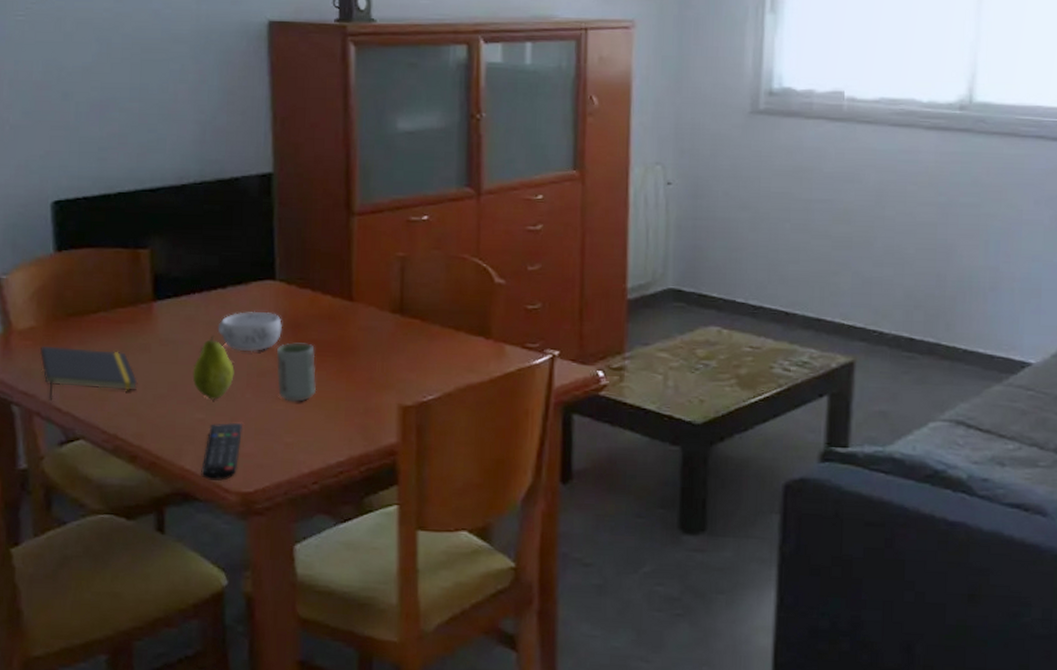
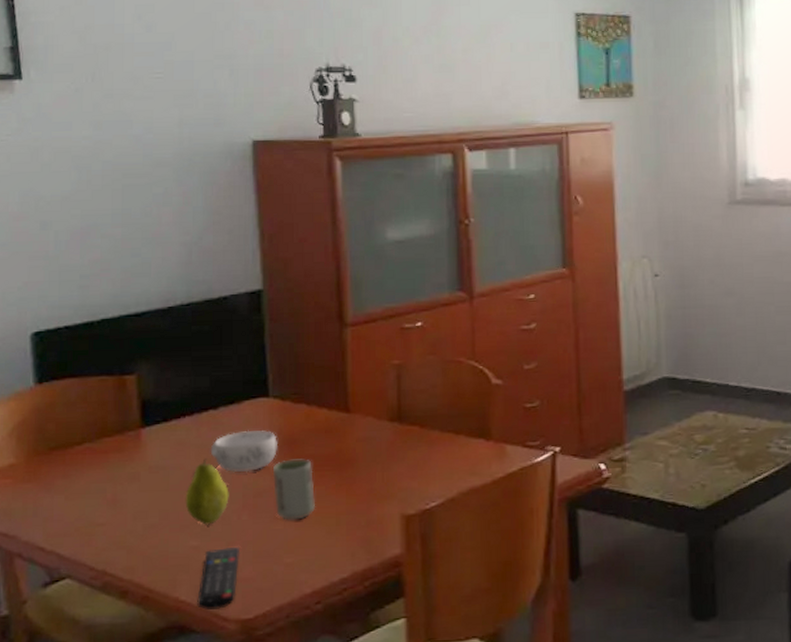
notepad: present [39,345,138,401] -> none [20,482,127,540]

